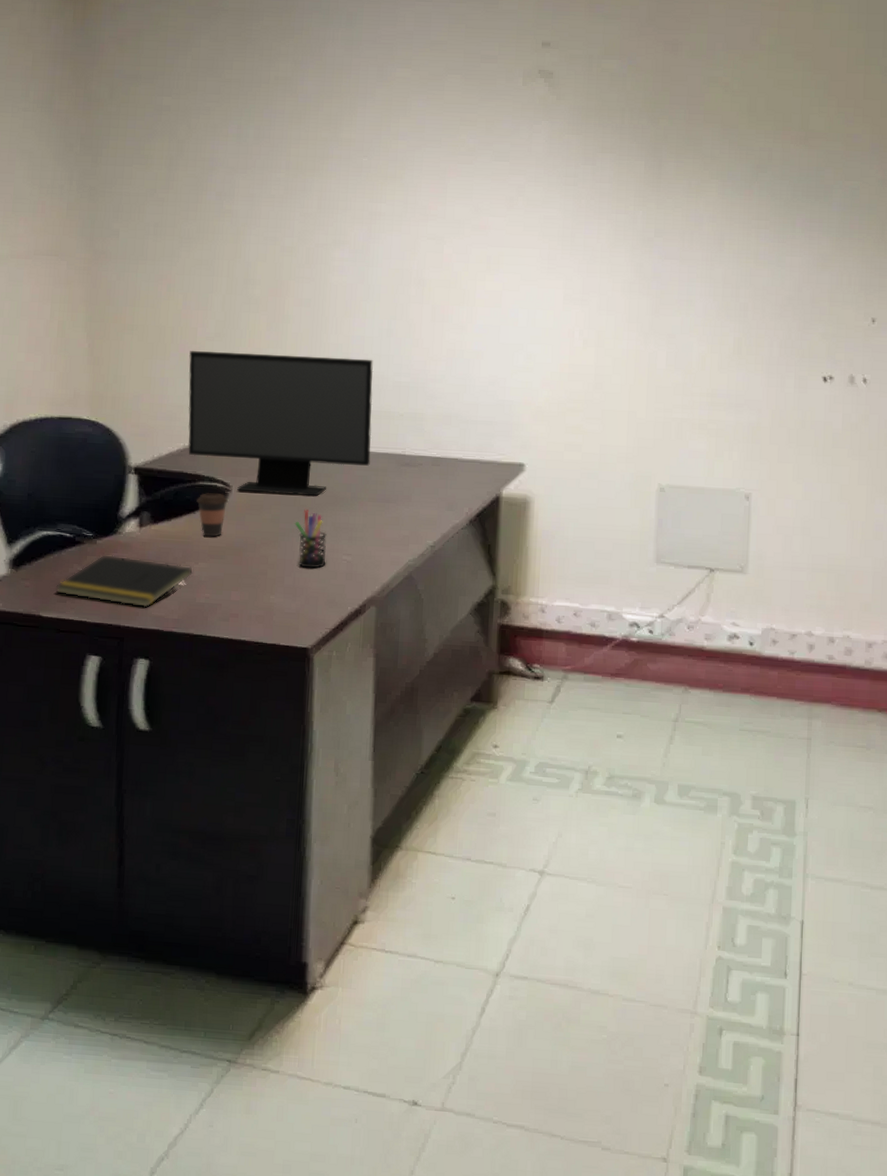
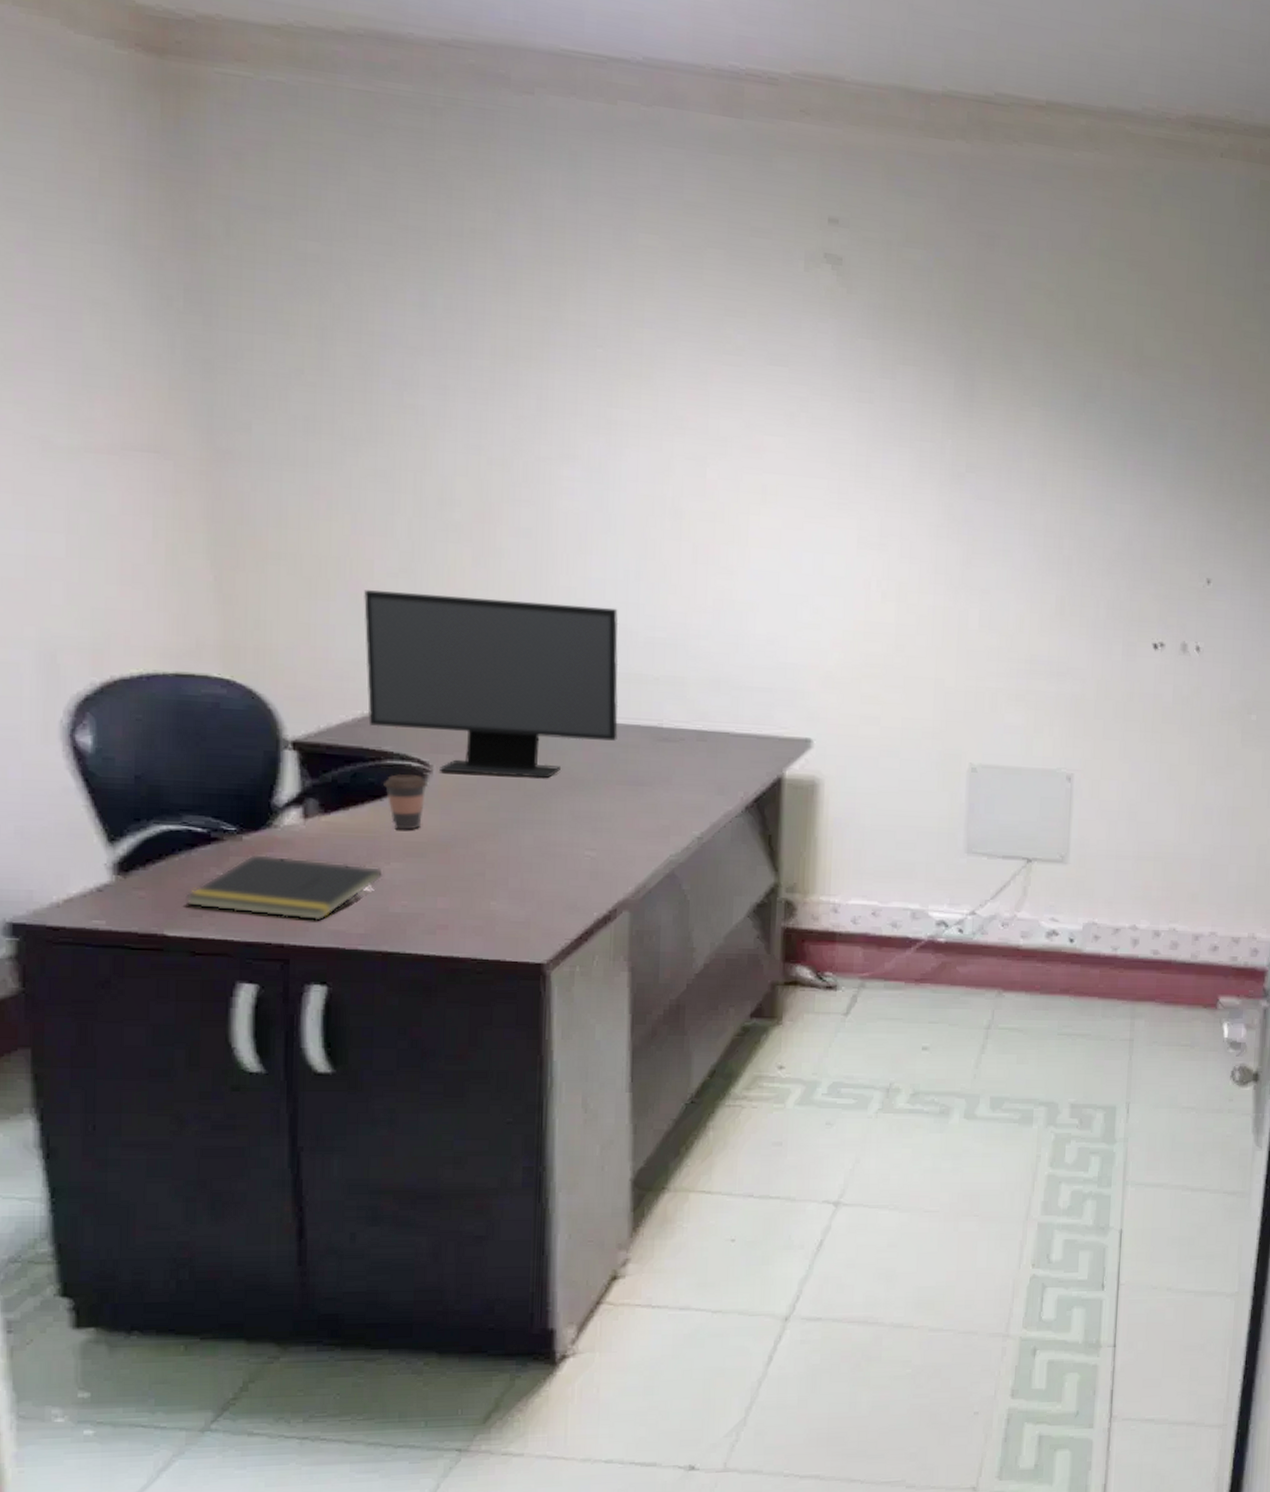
pen holder: present [294,508,327,569] -> none [520,793,563,867]

